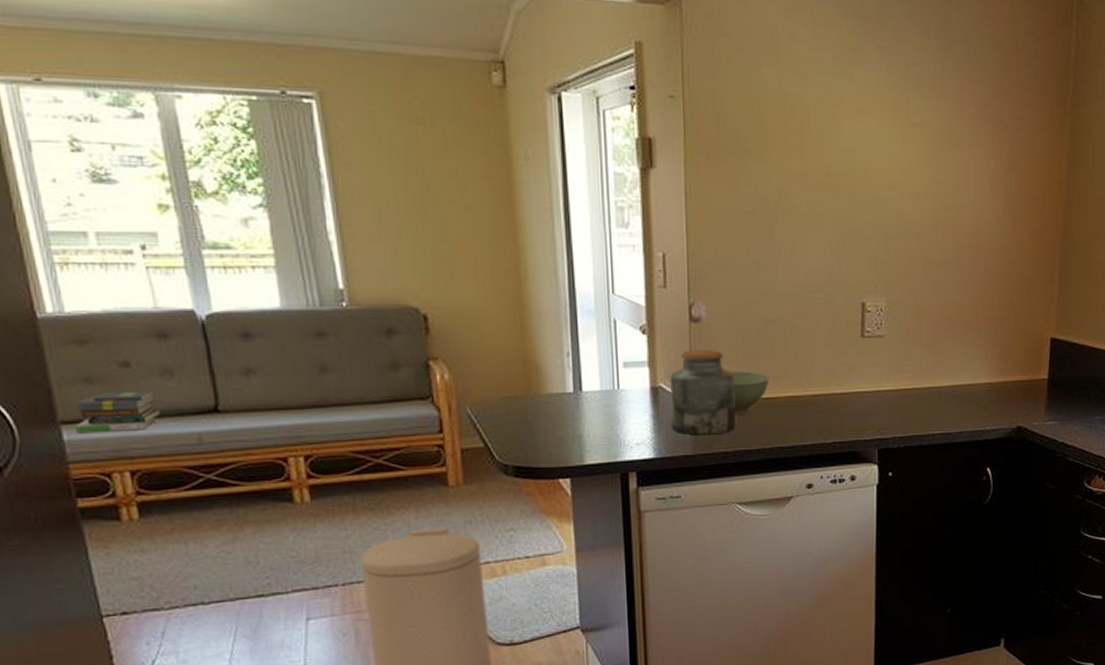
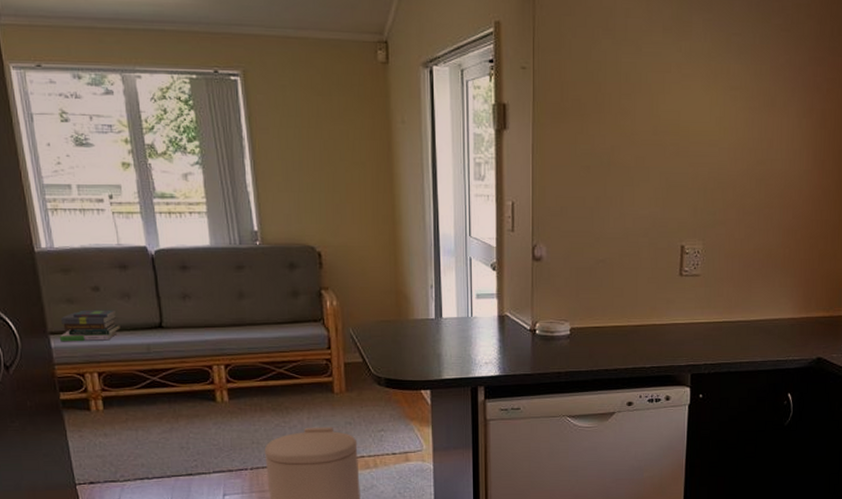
jar: present [670,350,736,436] -> none [513,285,570,357]
bowl: present [731,371,770,414] -> none [566,303,599,340]

